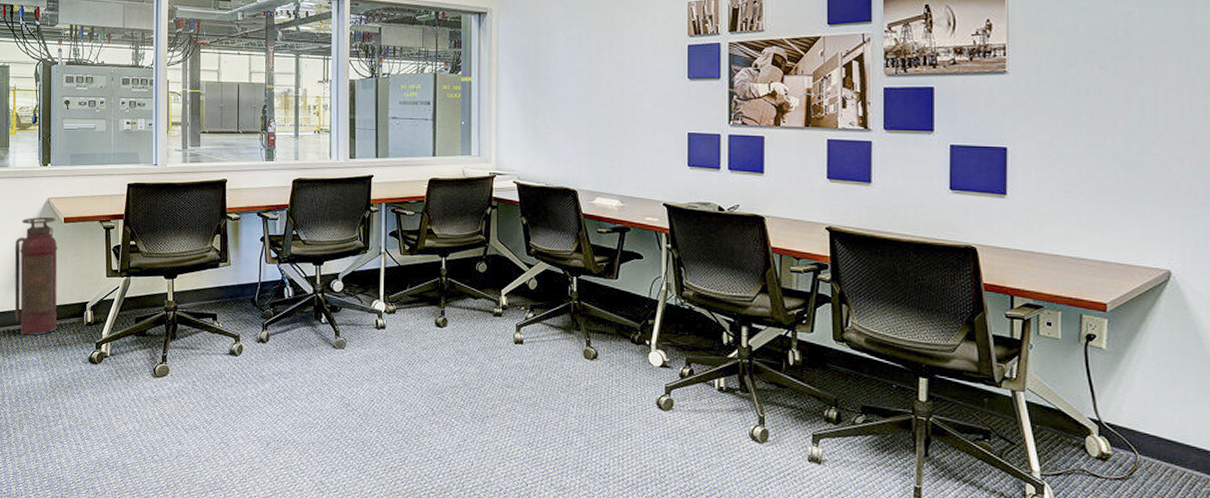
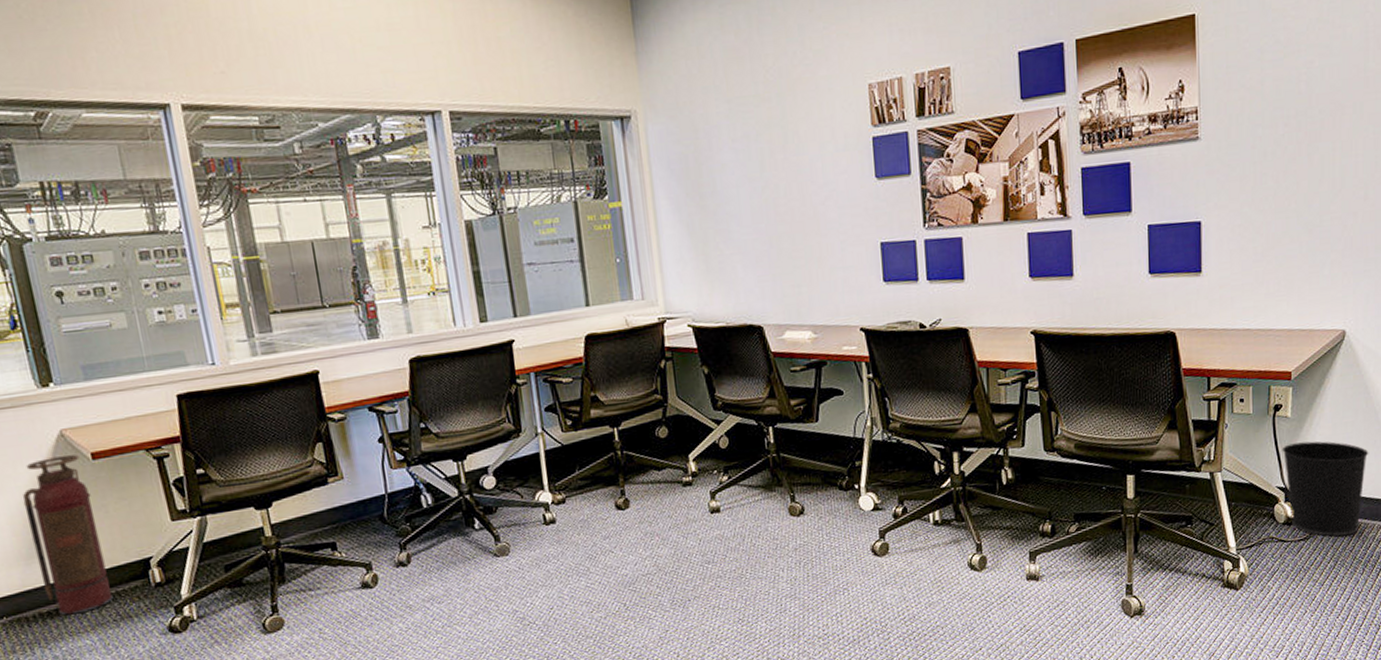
wastebasket: none [1095,376,1201,485] -> present [1282,441,1369,537]

